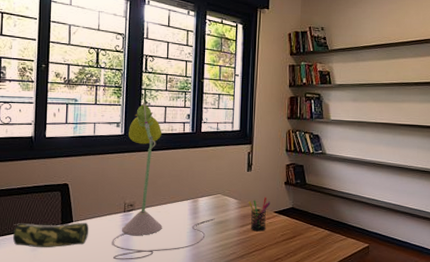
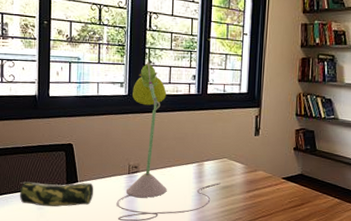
pen holder: present [249,197,271,232] -> none [255,162,279,198]

